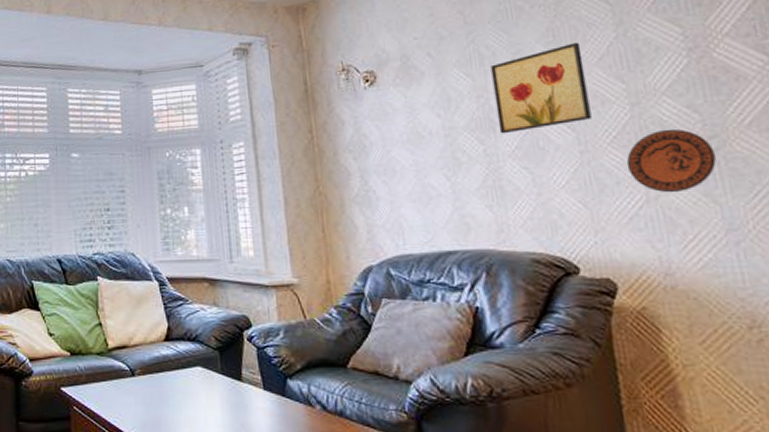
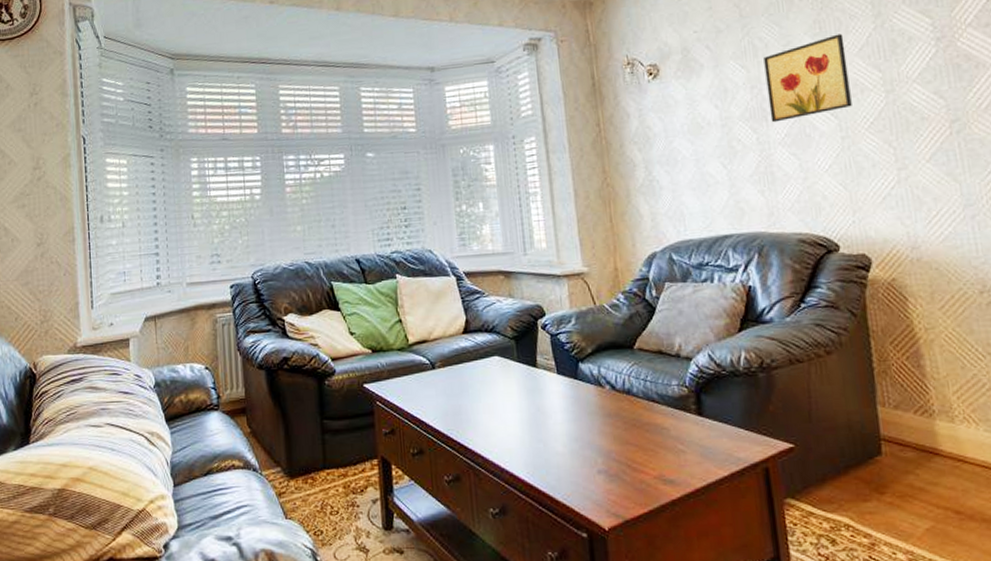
decorative plate: present [626,128,717,193] -> none [881,114,958,174]

